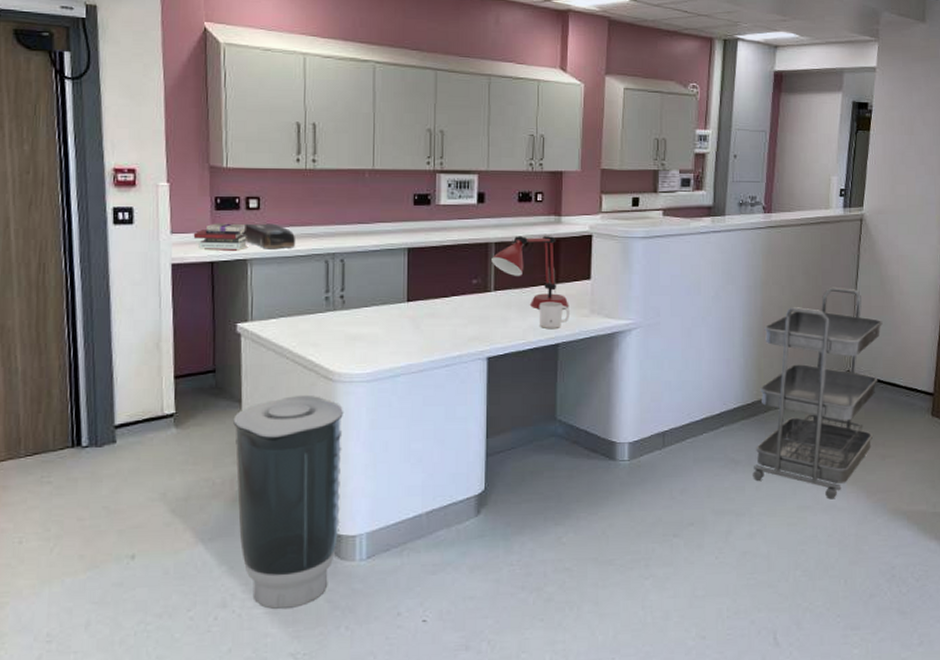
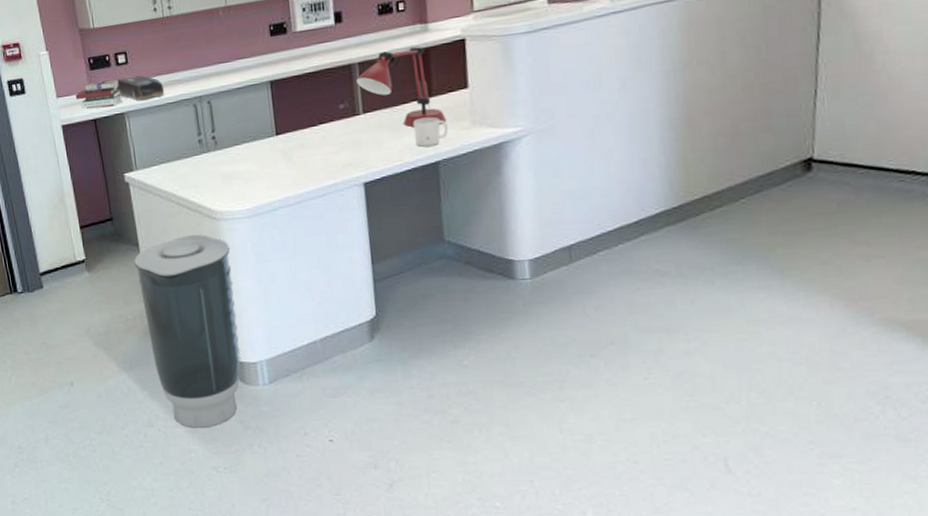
utility cart: present [753,286,883,500] -> none [685,55,860,311]

